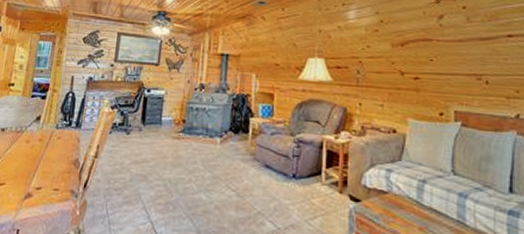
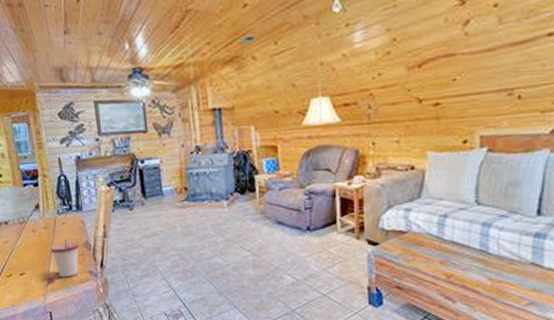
cup: none [38,153,68,194] -> present [50,239,79,278]

